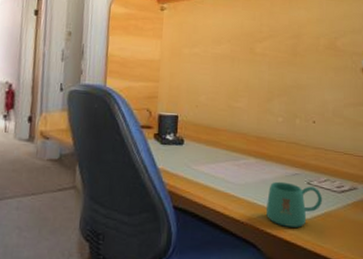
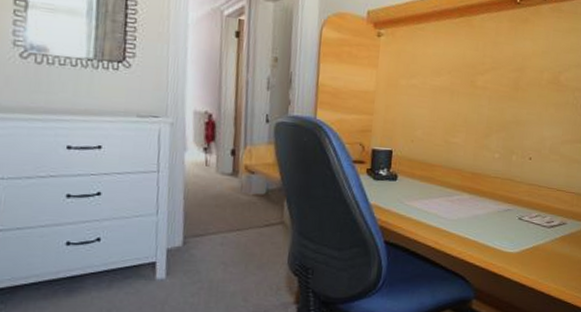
mug: present [267,181,323,228] -> none [477,217,533,261]

